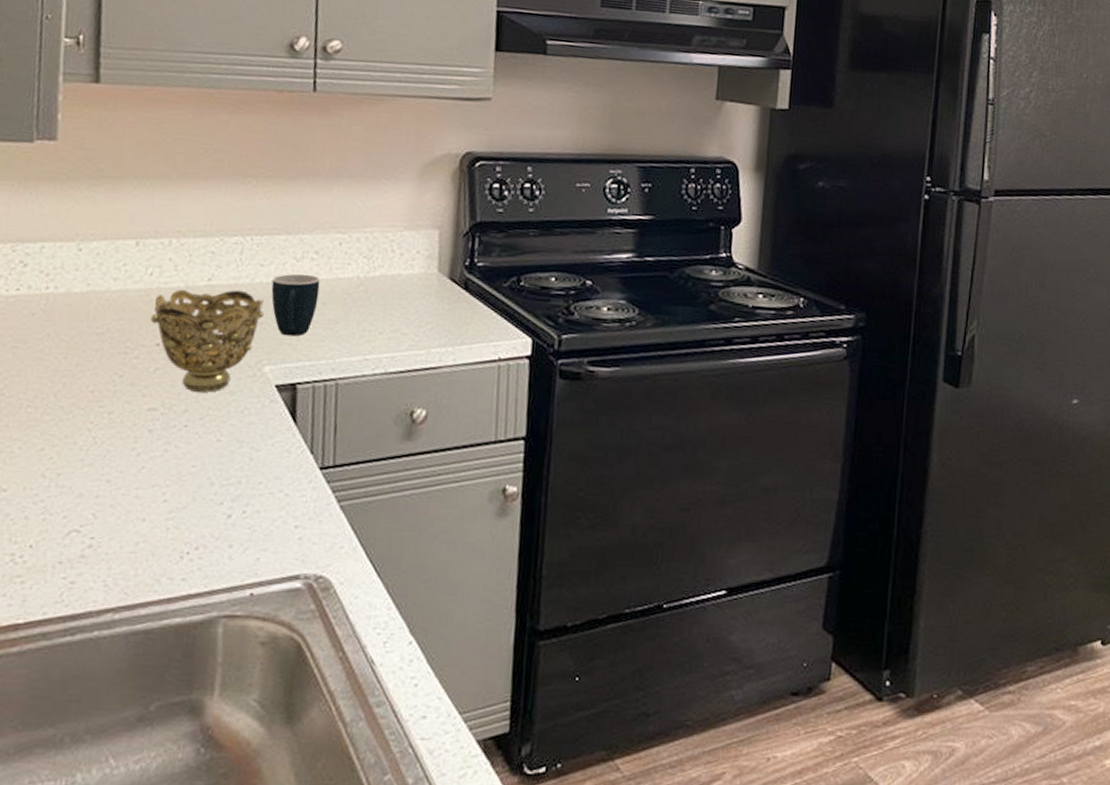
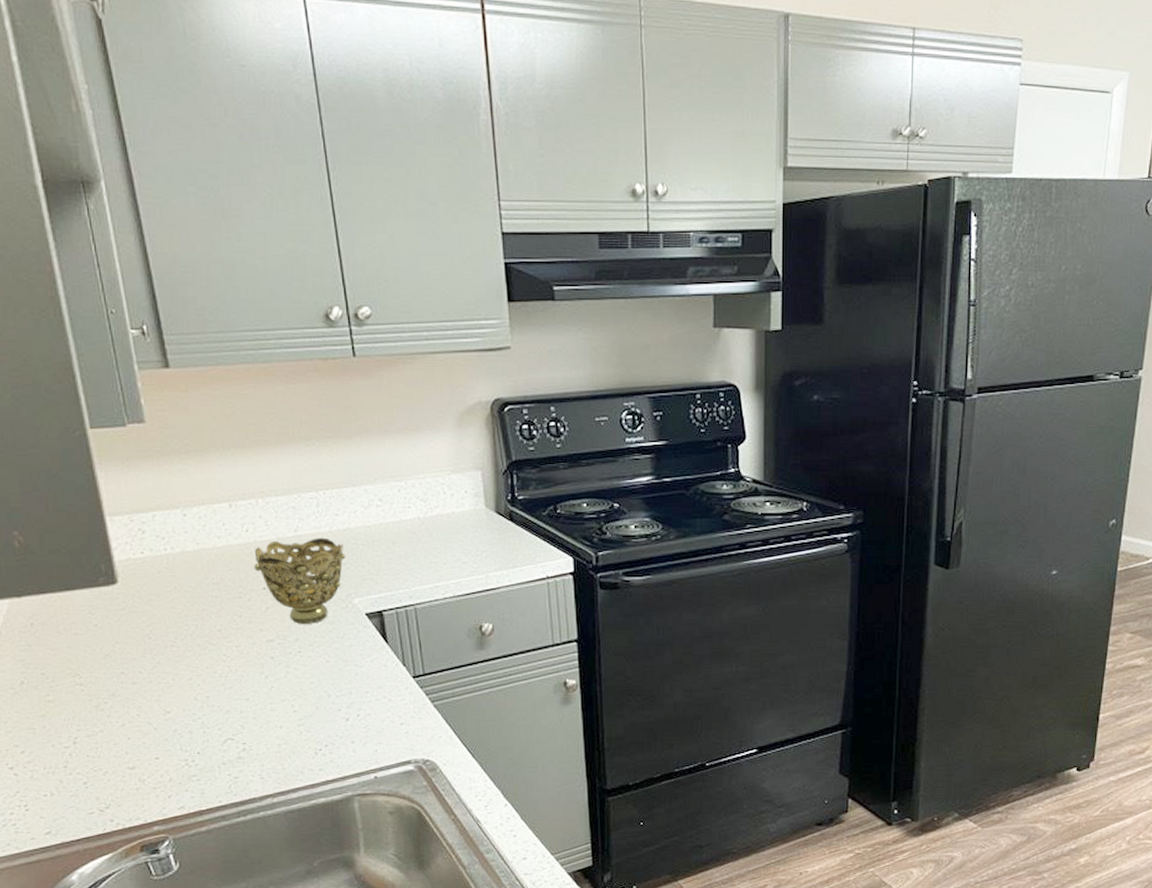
mug: present [271,273,320,337] -> none [347,519,389,573]

